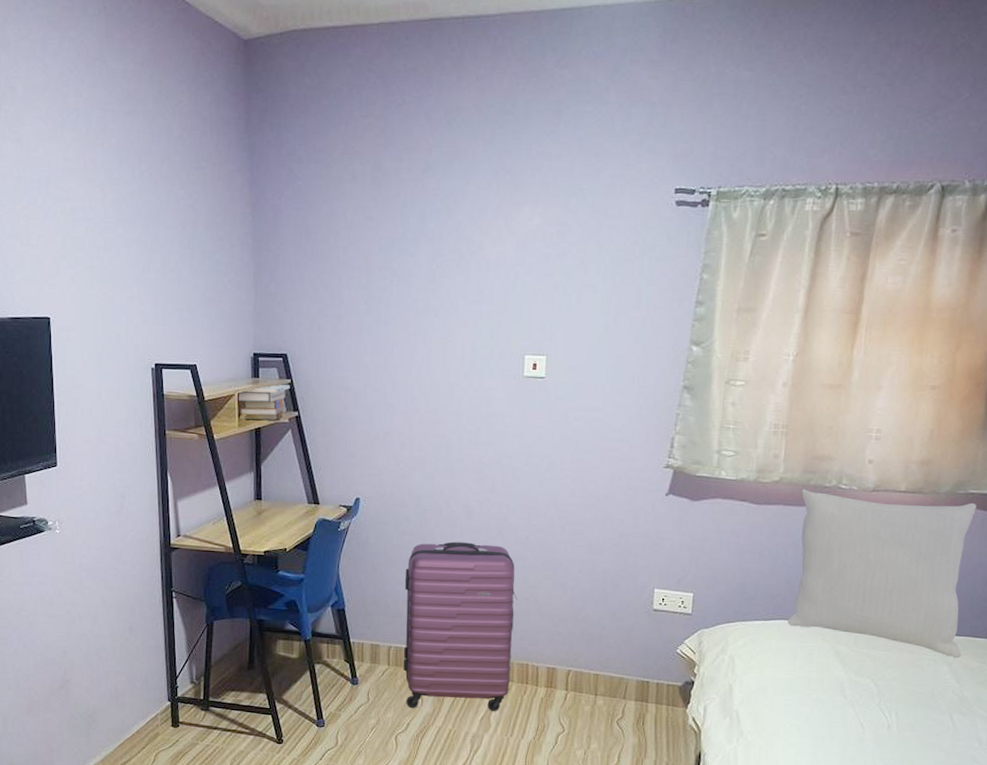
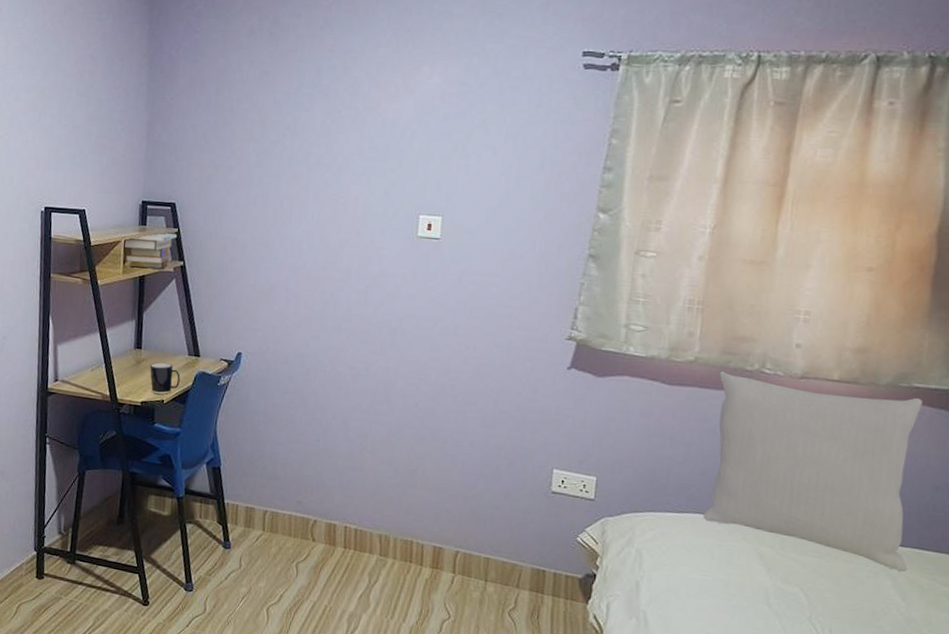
mug: none [270,511,301,544] -> present [149,362,180,395]
suitcase: present [403,541,518,711] -> none [278,404,404,590]

